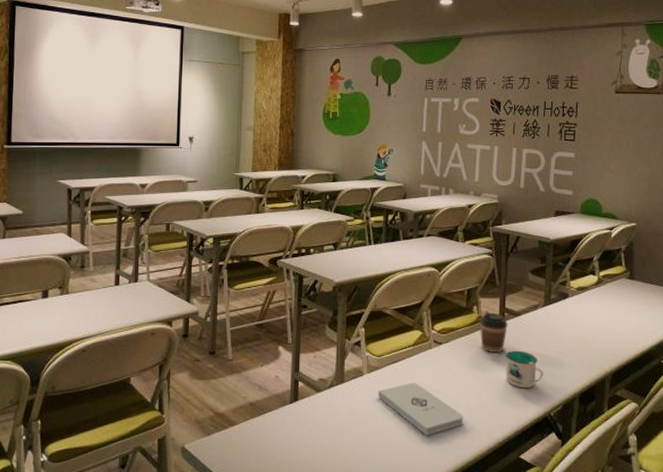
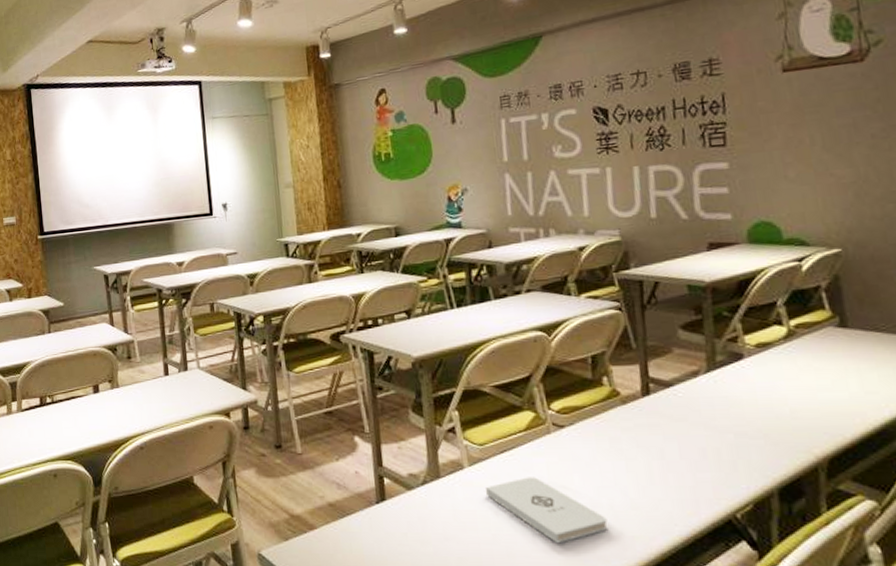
coffee cup: present [479,311,508,354] -> none [612,382,656,437]
mug: present [506,350,544,389] -> none [657,432,719,482]

